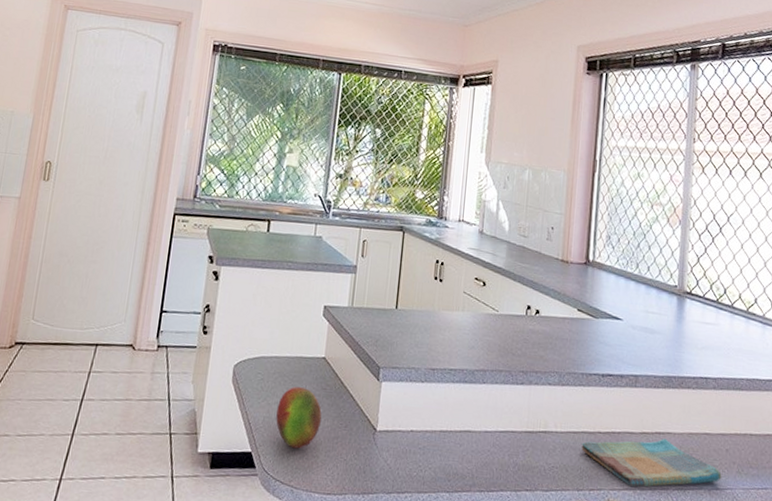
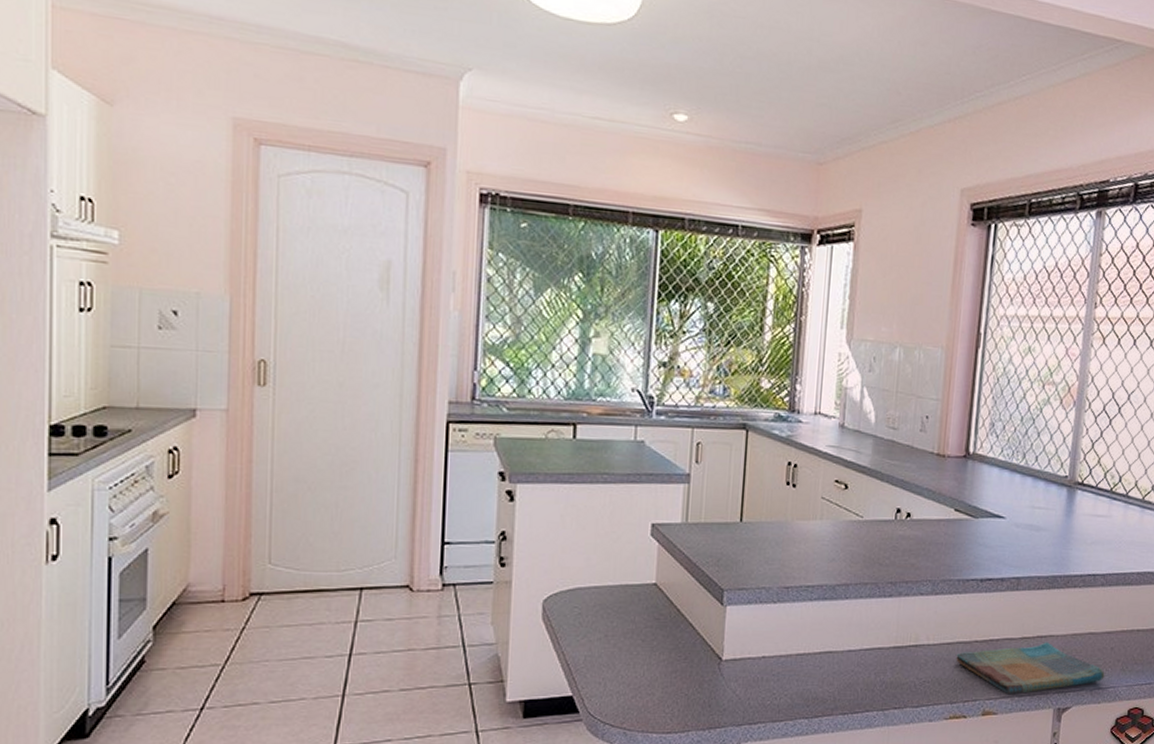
fruit: present [276,387,322,449] -> none [600,619,656,688]

